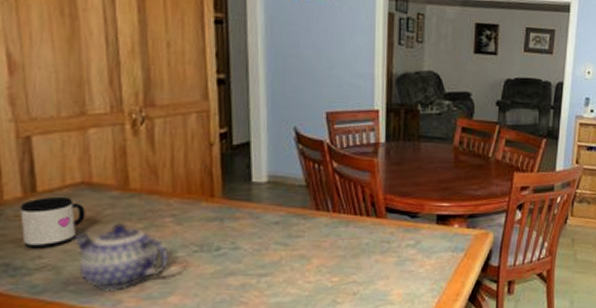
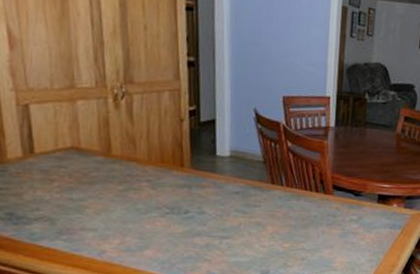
mug: present [20,197,86,249] -> none [21,158,75,202]
teapot: present [73,223,170,291] -> none [65,185,146,242]

